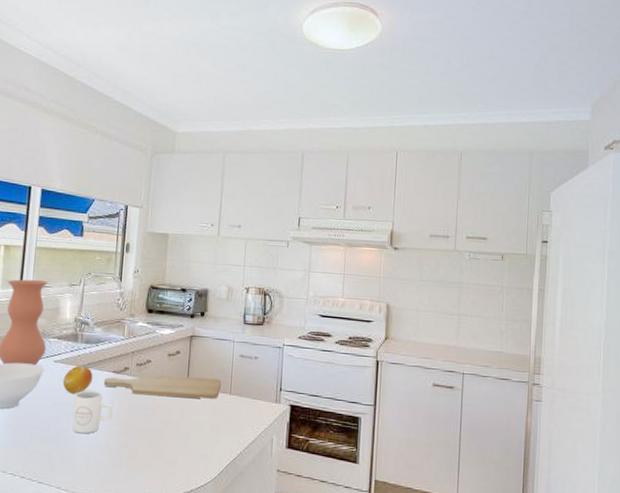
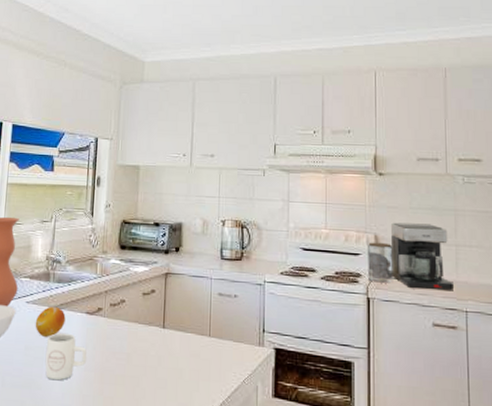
chopping board: present [103,374,222,399] -> none [76,315,200,342]
jar: none [378,310,402,348] -> present [368,242,393,283]
coffee maker: none [400,293,454,356] -> present [391,222,453,291]

